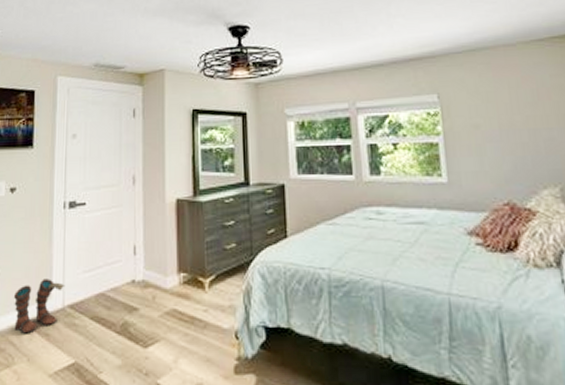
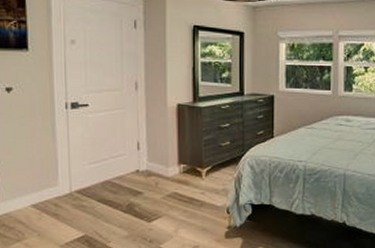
boots: present [13,279,65,334] -> none [18,169,72,215]

